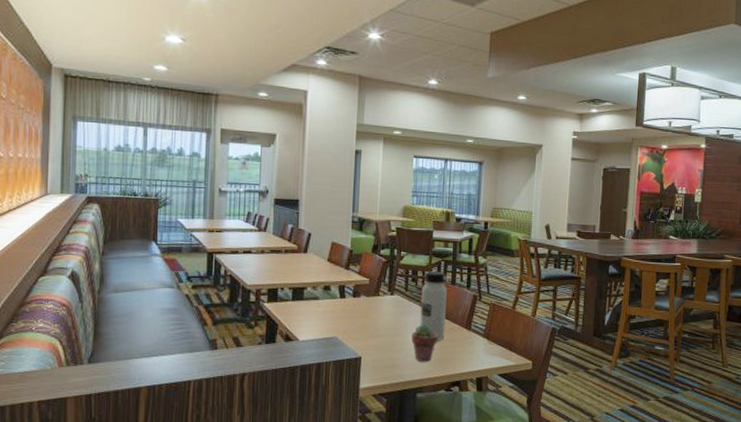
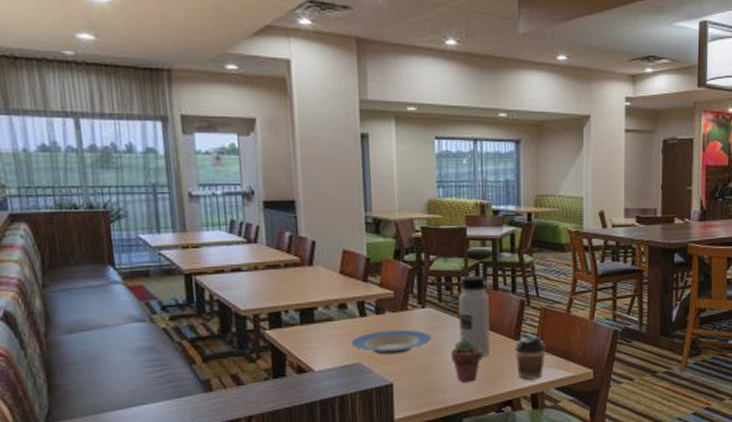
plate: none [330,311,397,333] -> present [350,329,432,355]
coffee cup: none [465,327,493,365] -> present [514,336,546,380]

